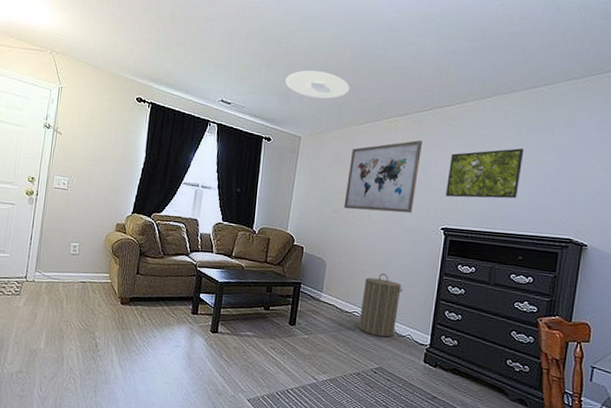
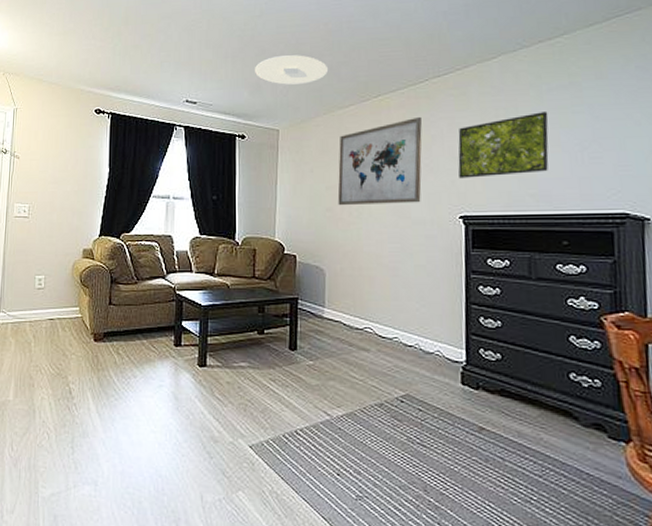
laundry hamper: present [358,274,402,338] -> none [373,278,422,356]

